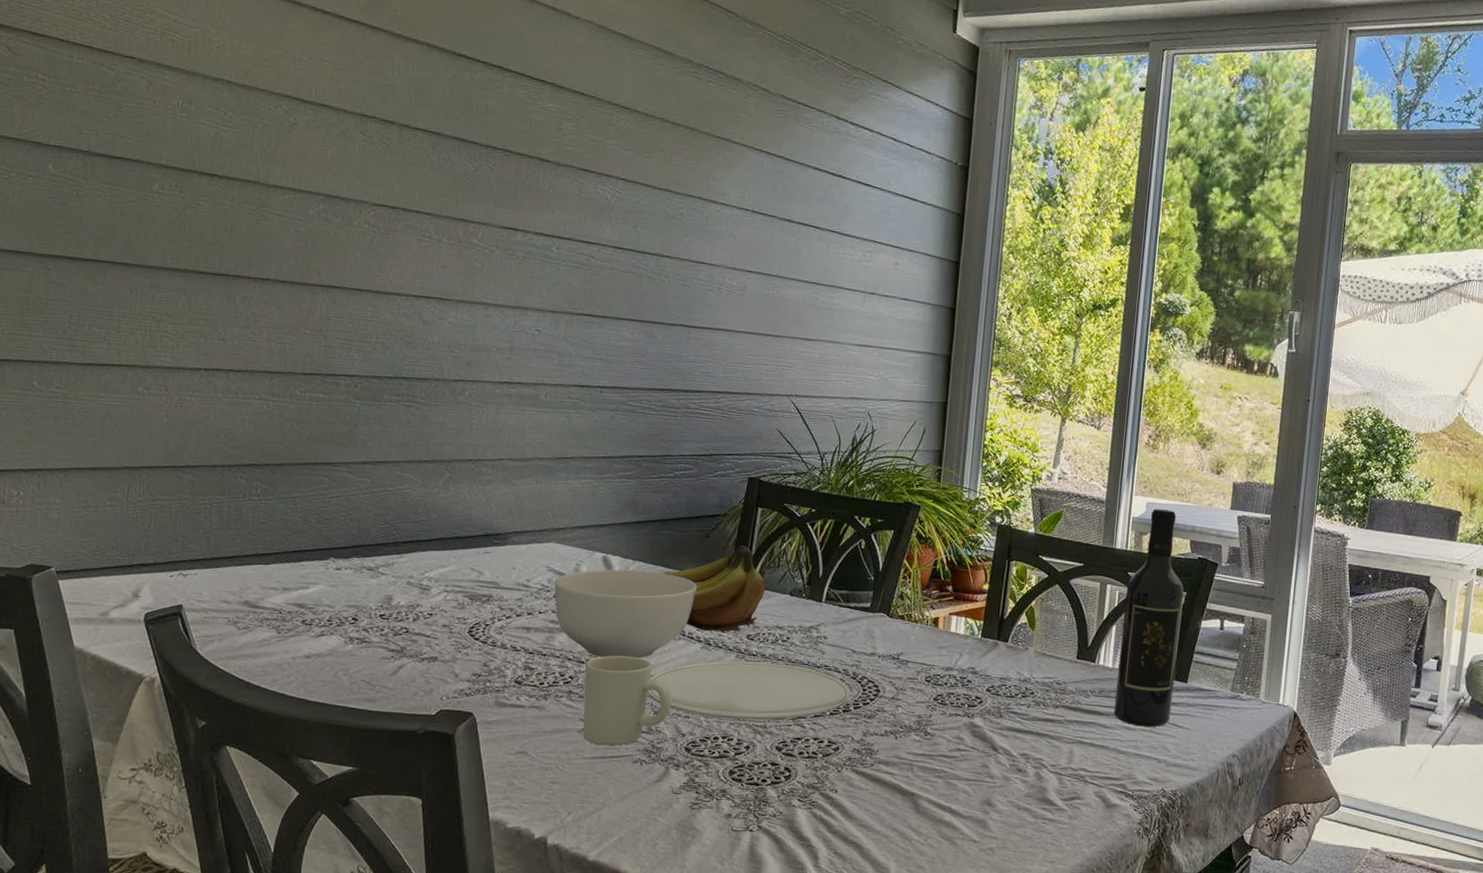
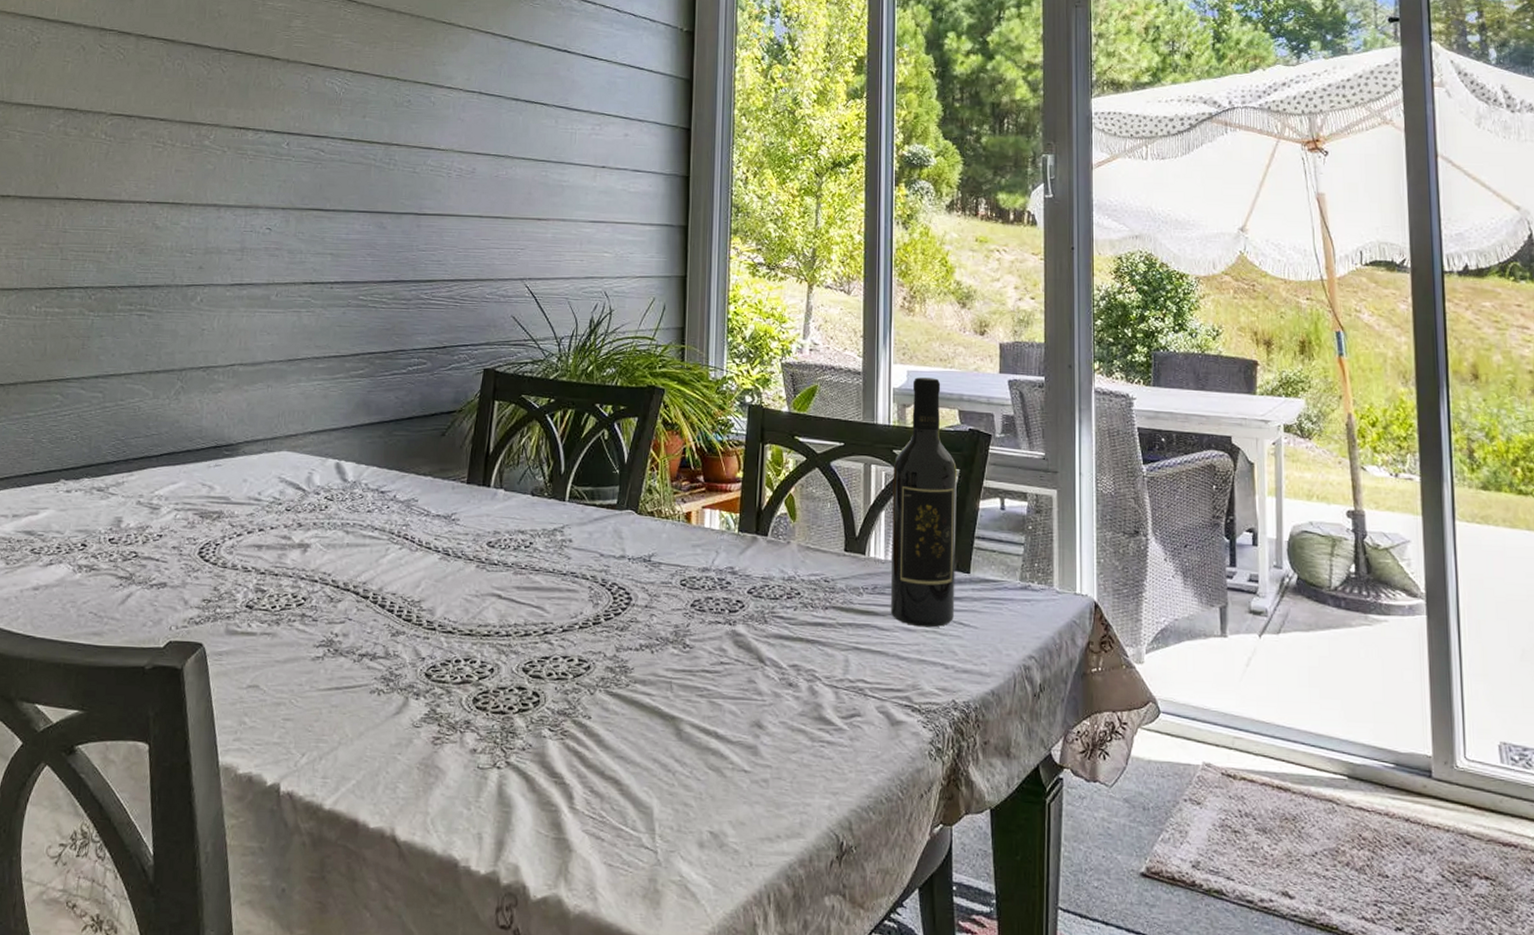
bowl: present [554,569,698,658] -> none [286,476,435,574]
mug: present [582,655,672,746] -> none [316,571,410,675]
plate: present [647,661,851,721] -> none [383,571,600,639]
fruit: present [662,546,766,633] -> none [397,443,506,541]

